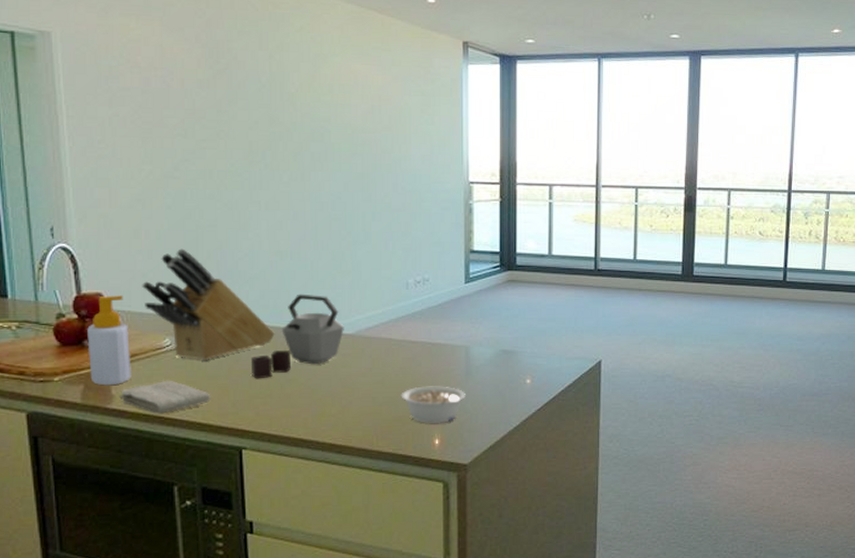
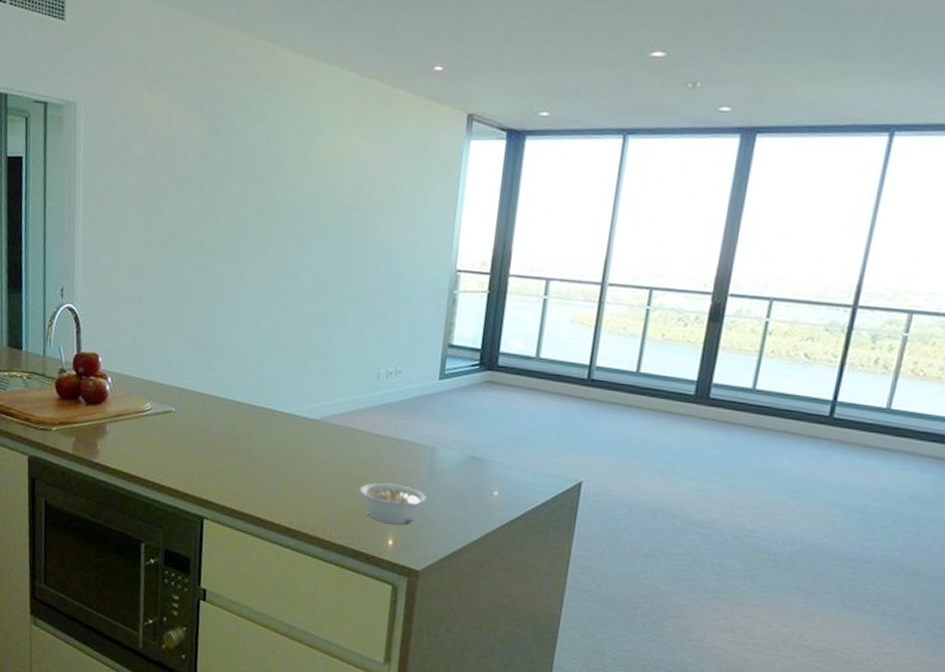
soap bottle: present [87,295,131,386] -> none [81,356,117,442]
washcloth: present [119,380,211,414] -> none [103,442,181,474]
knife block: present [142,248,275,362] -> none [131,317,245,429]
kettle: present [250,294,344,379] -> none [219,373,311,453]

